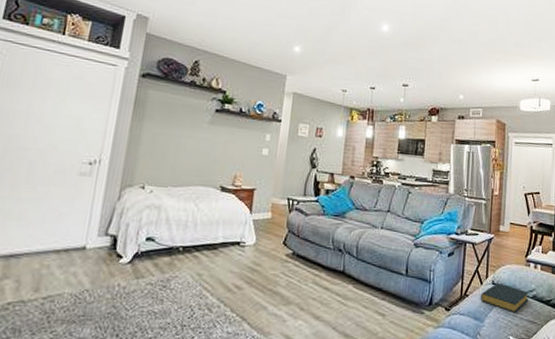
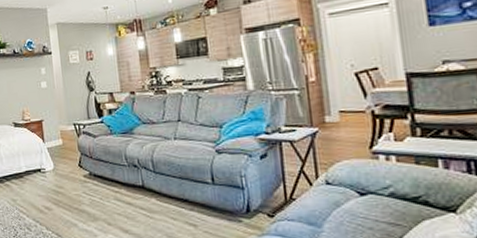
hardback book: present [481,282,529,313] -> none [312,181,384,215]

